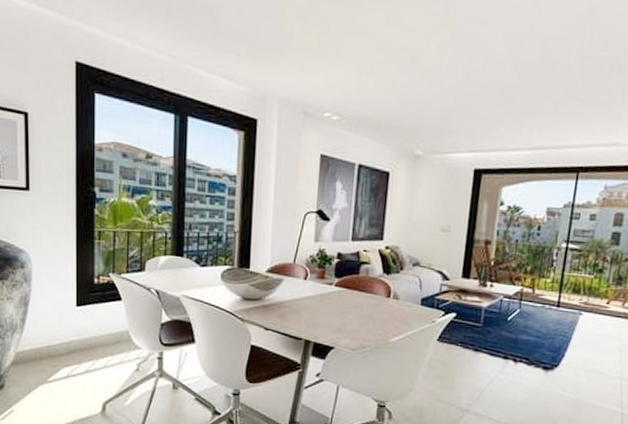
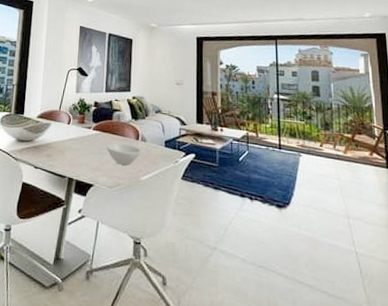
bowl: none [351,302,392,326] -> present [106,143,141,165]

